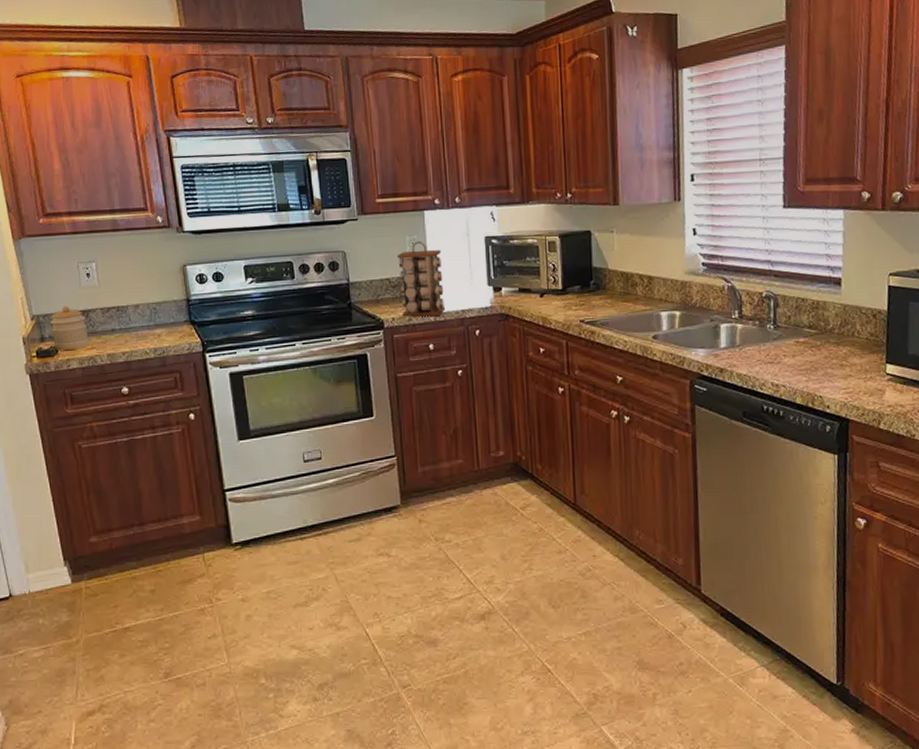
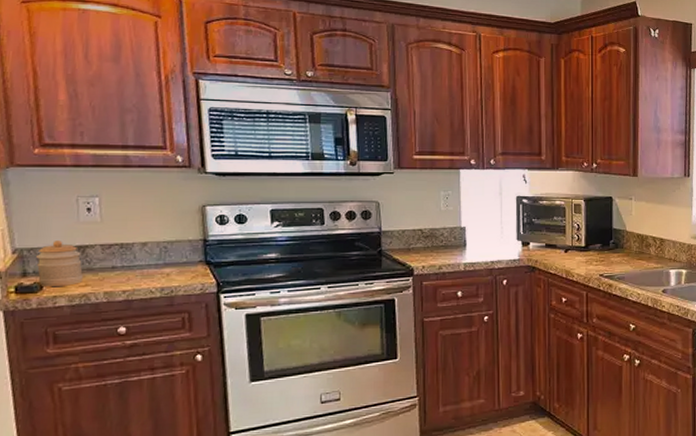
spice rack: present [396,240,446,318] -> none [430,196,476,267]

